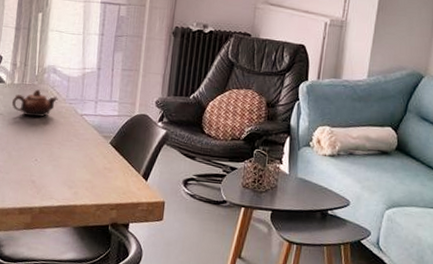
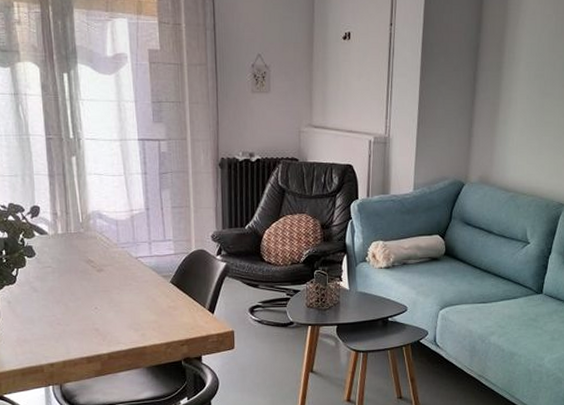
teapot: present [12,89,58,118] -> none [60,237,109,266]

